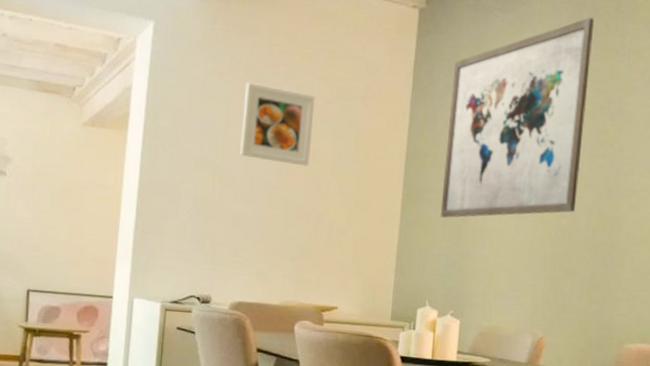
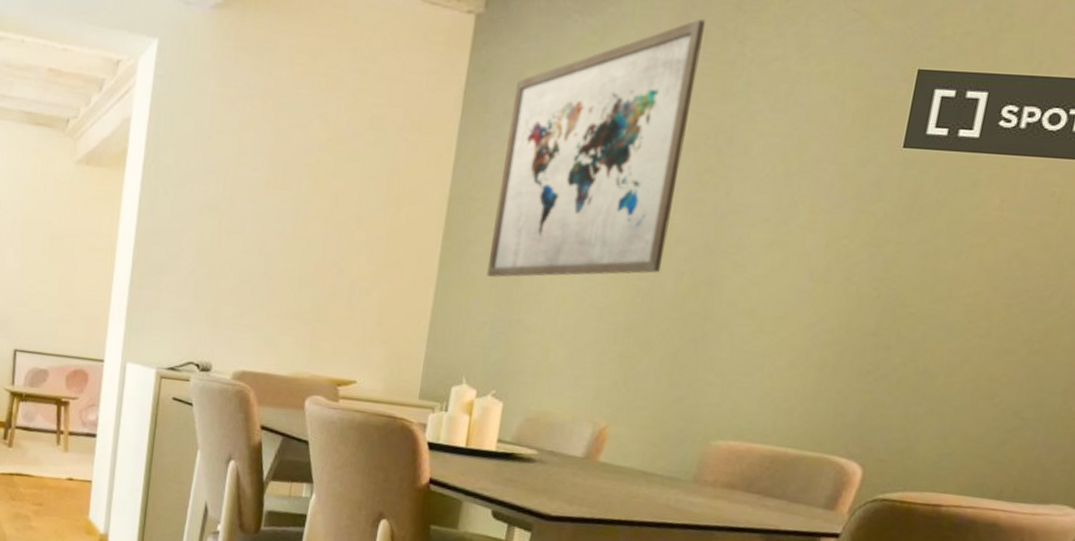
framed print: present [240,82,315,166] -> none [250,110,342,213]

